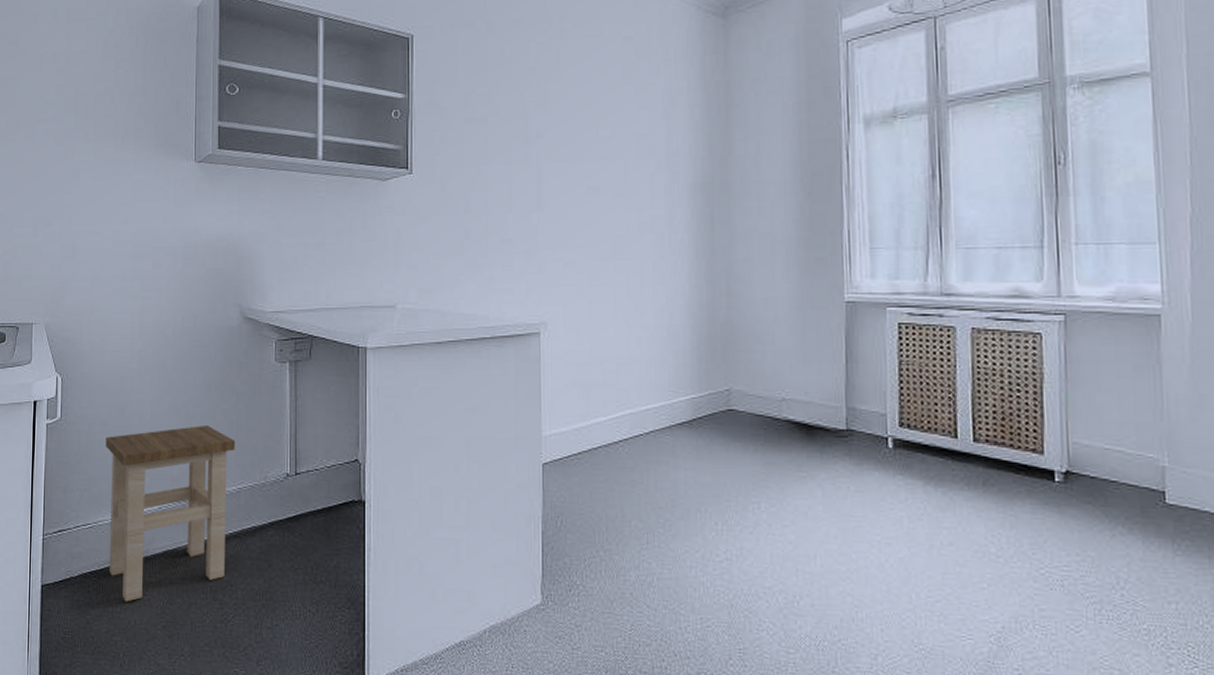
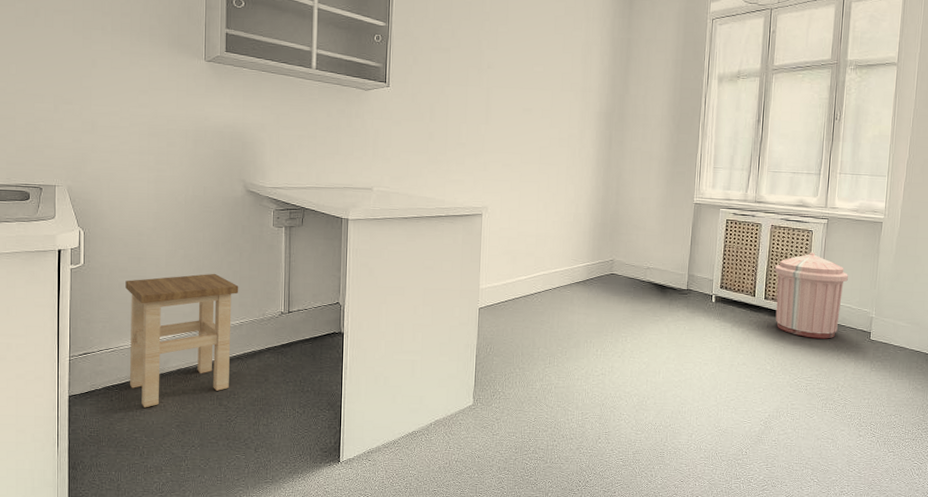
trash can: none [984,366,1112,503] -> present [774,252,848,339]

